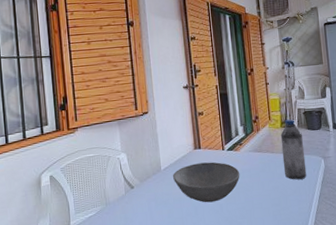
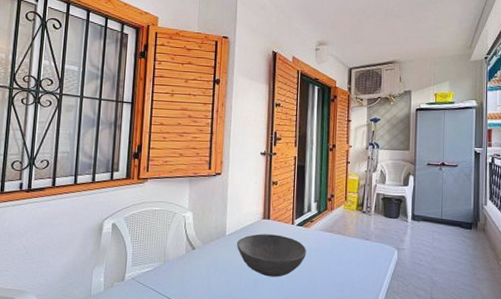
water bottle: present [280,119,307,180] -> none [353,203,378,268]

